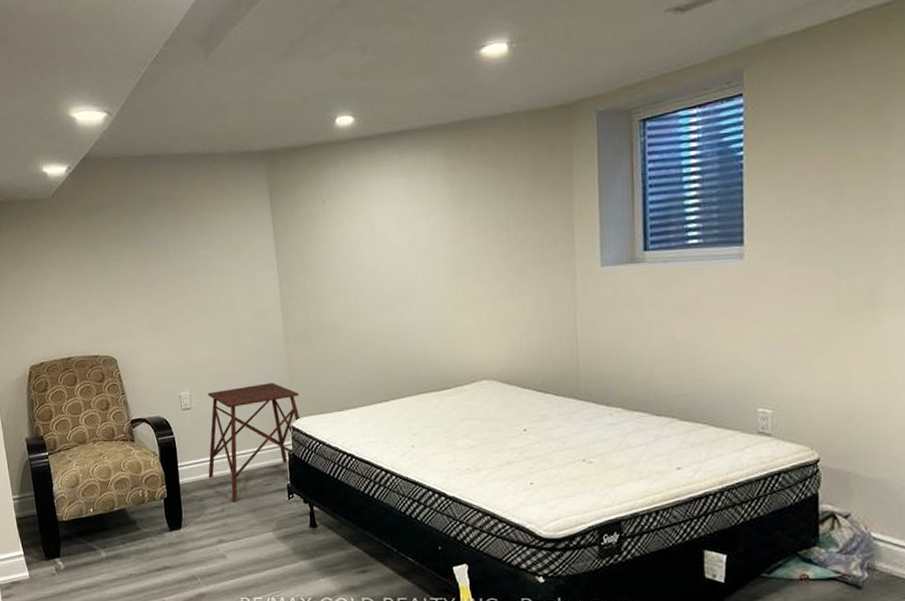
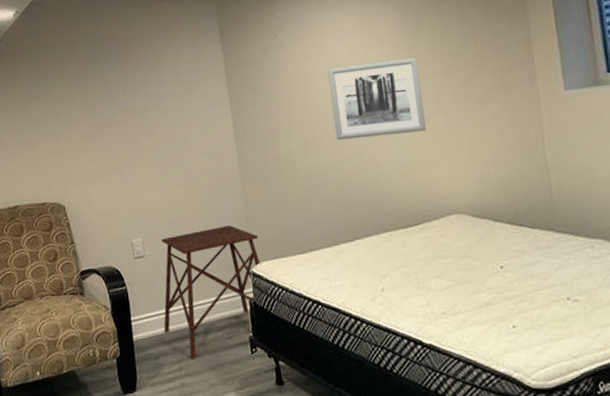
wall art: none [373,229,465,307] -> present [327,58,426,141]

